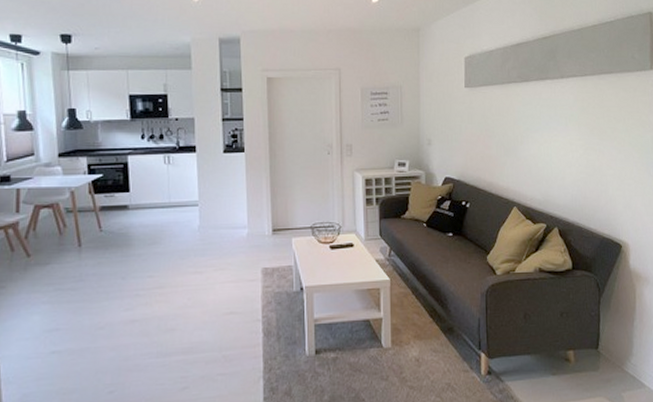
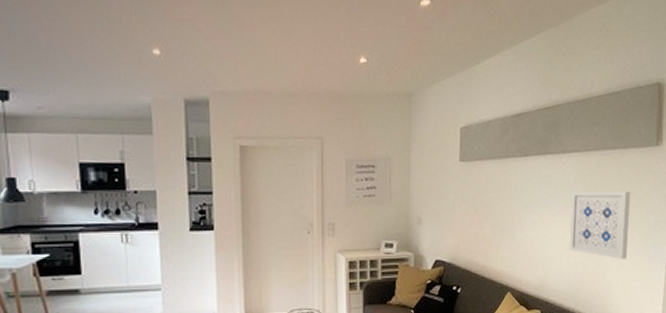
wall art: none [571,112,629,175] -> present [570,191,631,259]

